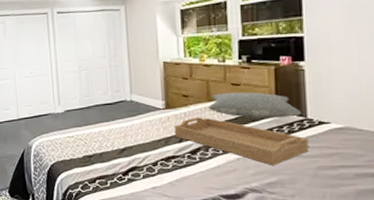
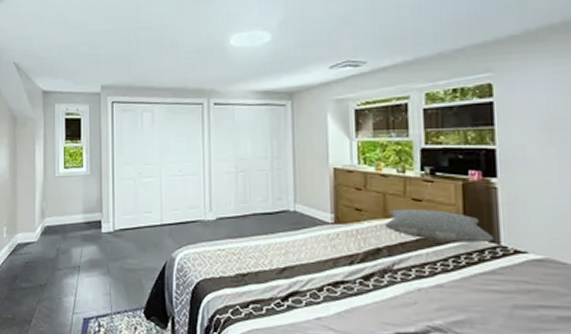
serving tray: present [175,117,308,166] -> none [345,236,502,301]

